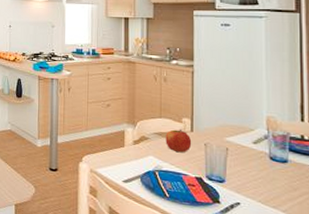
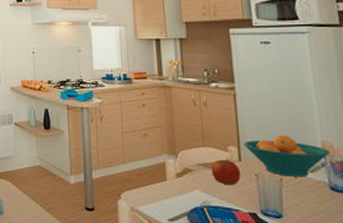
fruit bowl: none [196,109,273,148] -> present [243,135,330,178]

